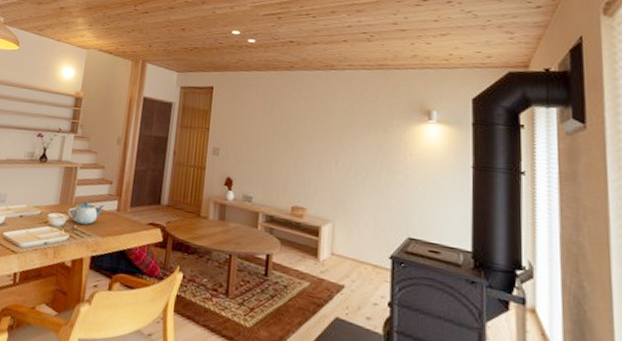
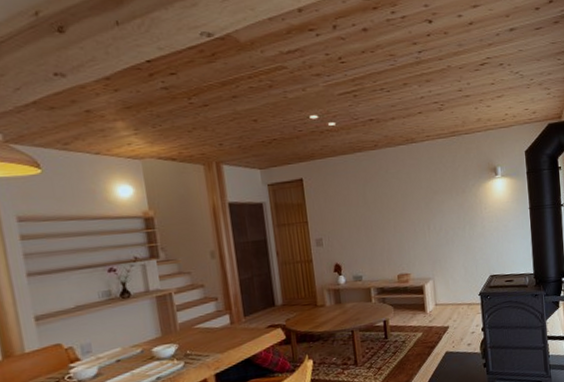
teapot: present [67,201,105,225] -> none [173,322,215,348]

